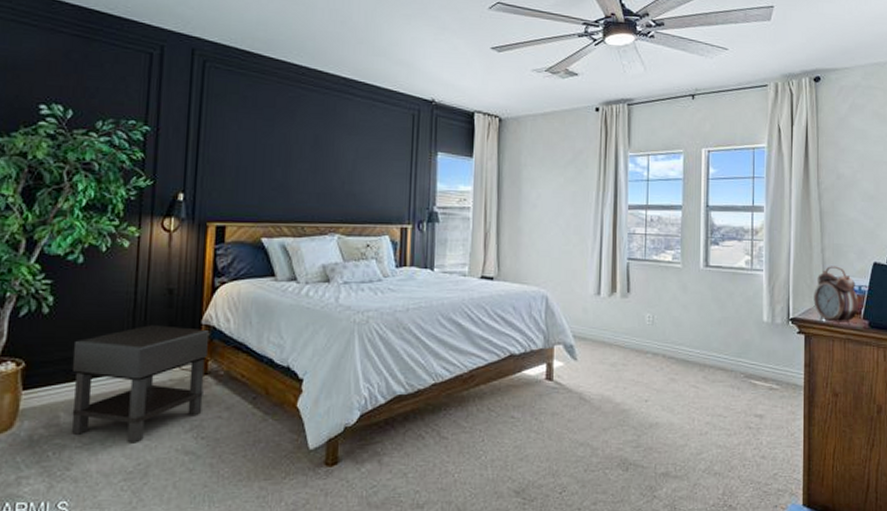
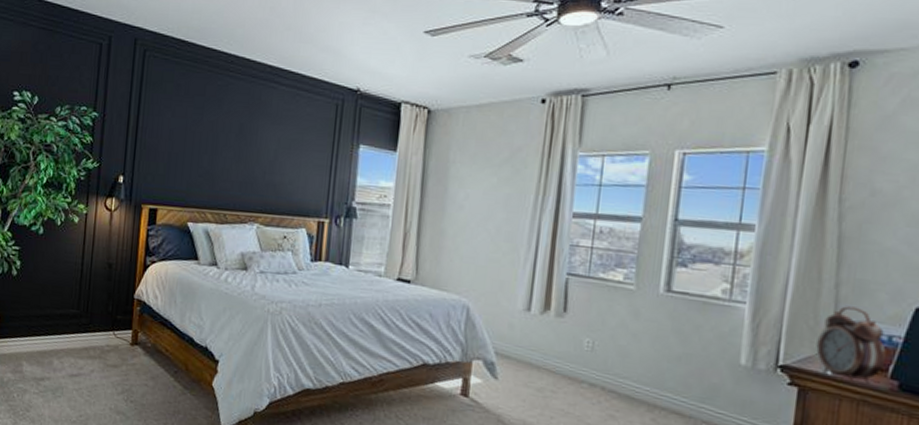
nightstand: present [72,325,208,444] -> none [31,294,140,397]

